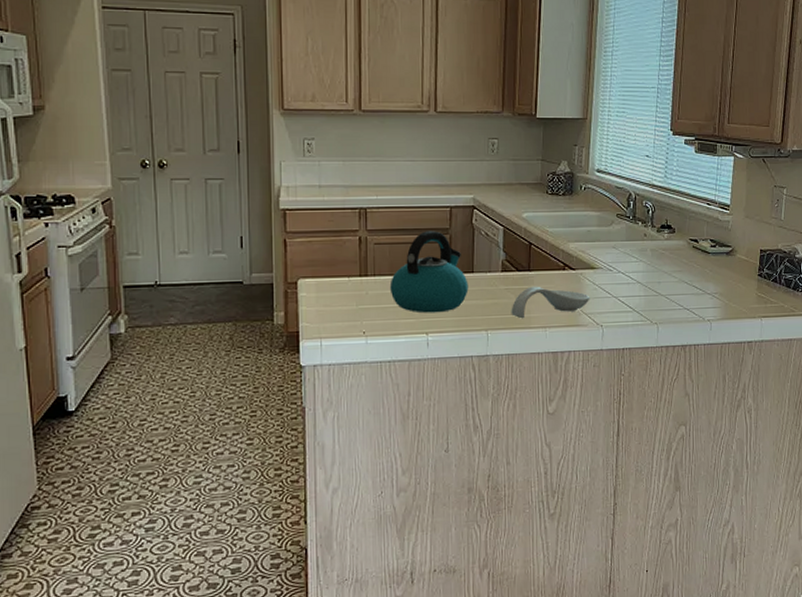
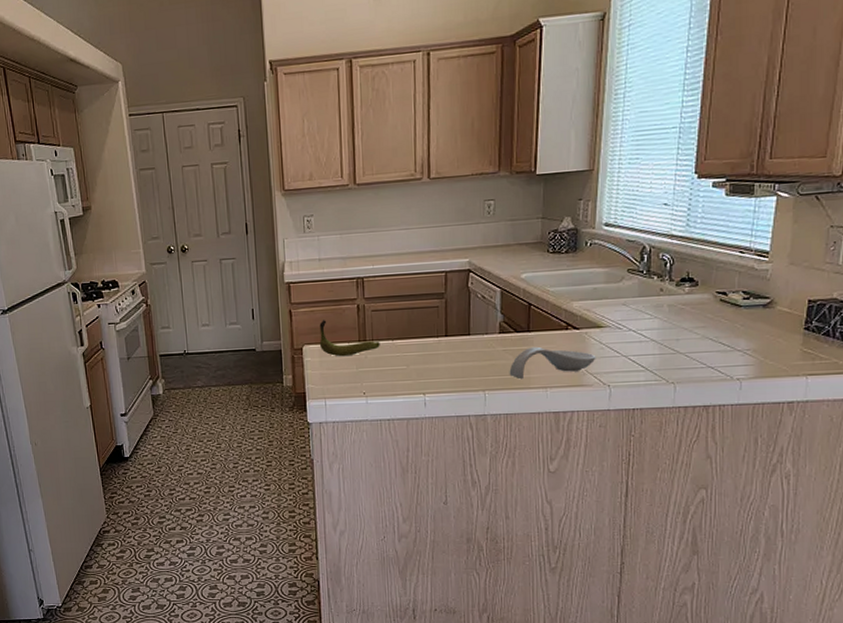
banana: none [316,250,382,292] -> present [319,319,380,357]
kettle: present [389,231,469,313] -> none [387,296,465,375]

